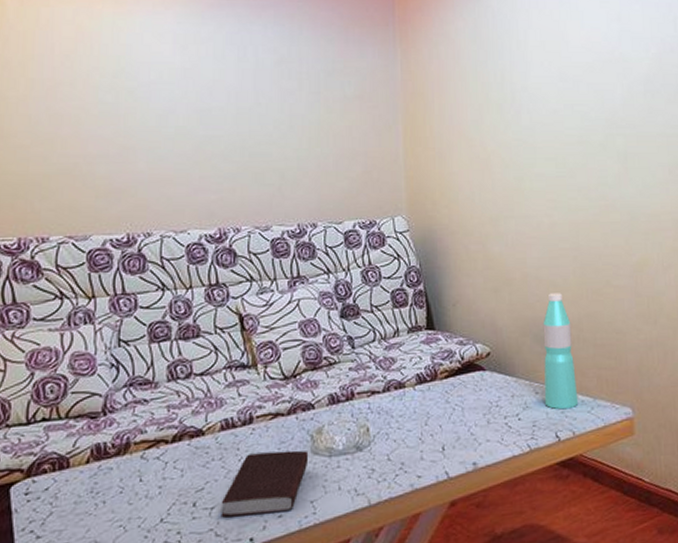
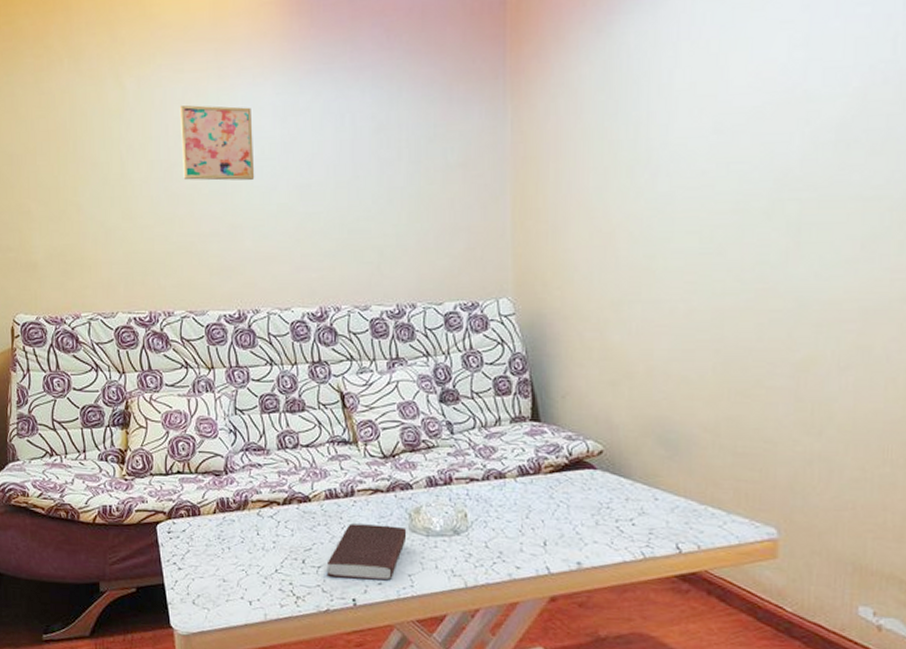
wall art: none [68,25,152,104] -> present [179,104,255,181]
water bottle: present [543,293,579,410] -> none [665,391,708,521]

